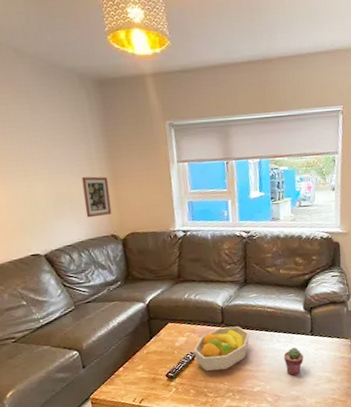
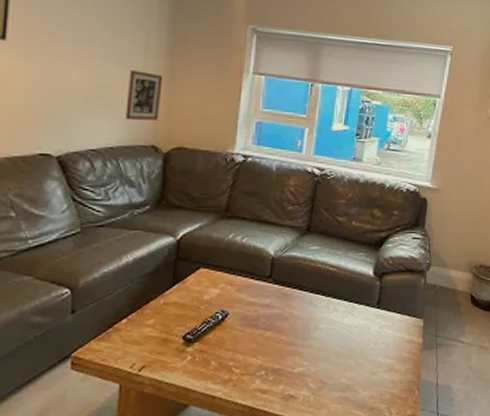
fruit bowl: present [194,326,250,371] -> none [225,283,301,339]
potted succulent: present [283,347,304,376] -> none [339,321,363,358]

